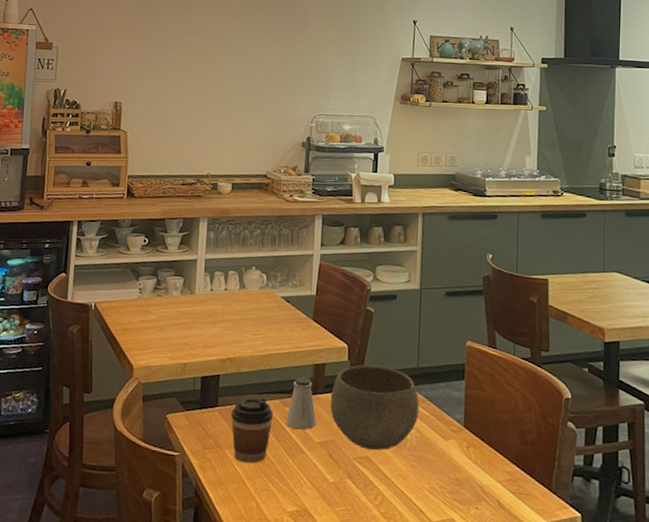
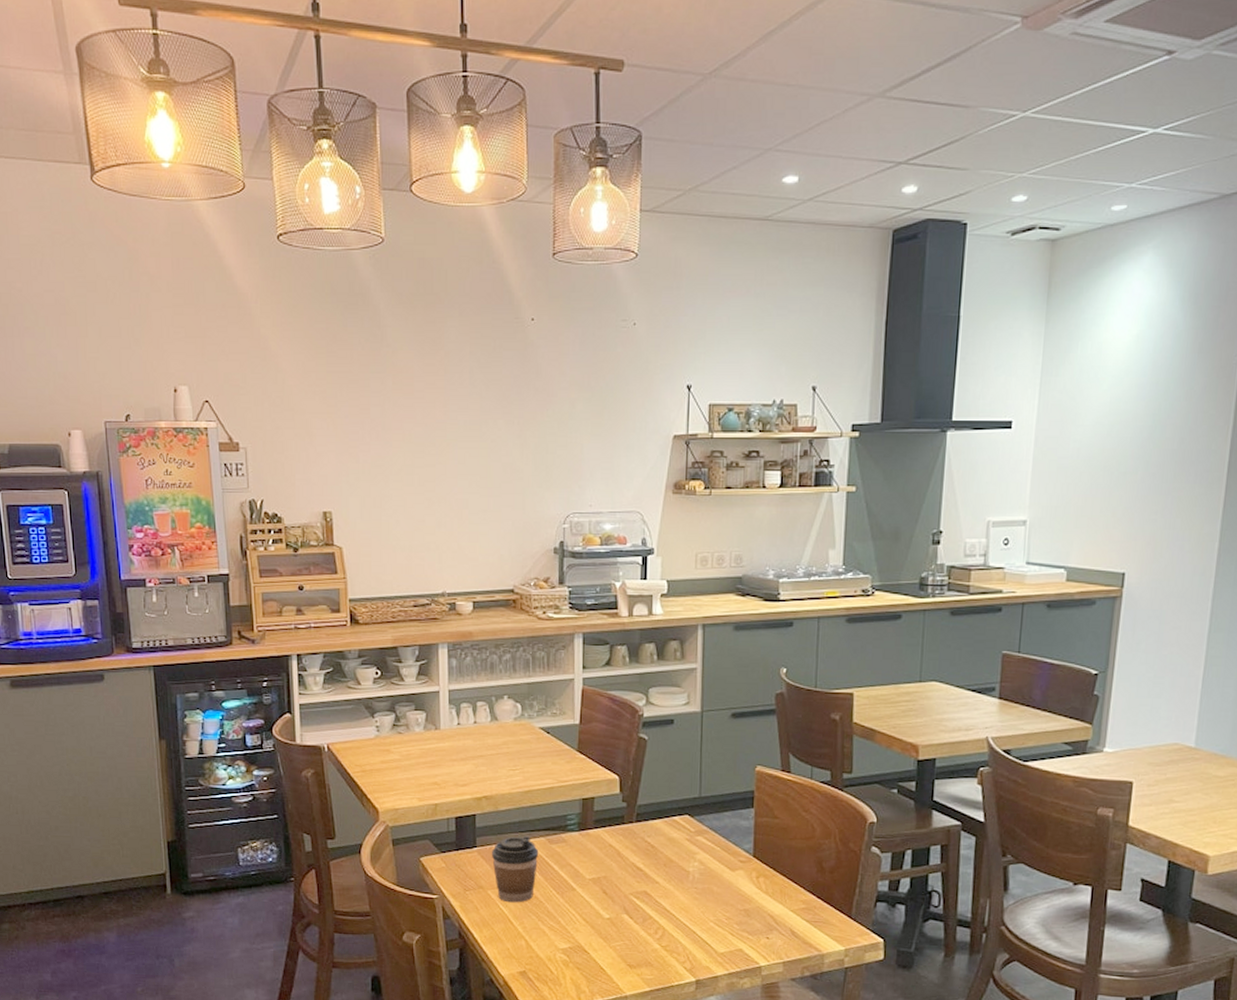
saltshaker: present [286,377,316,430] -> none [553,813,586,867]
bowl: present [330,364,419,450] -> none [601,796,703,884]

